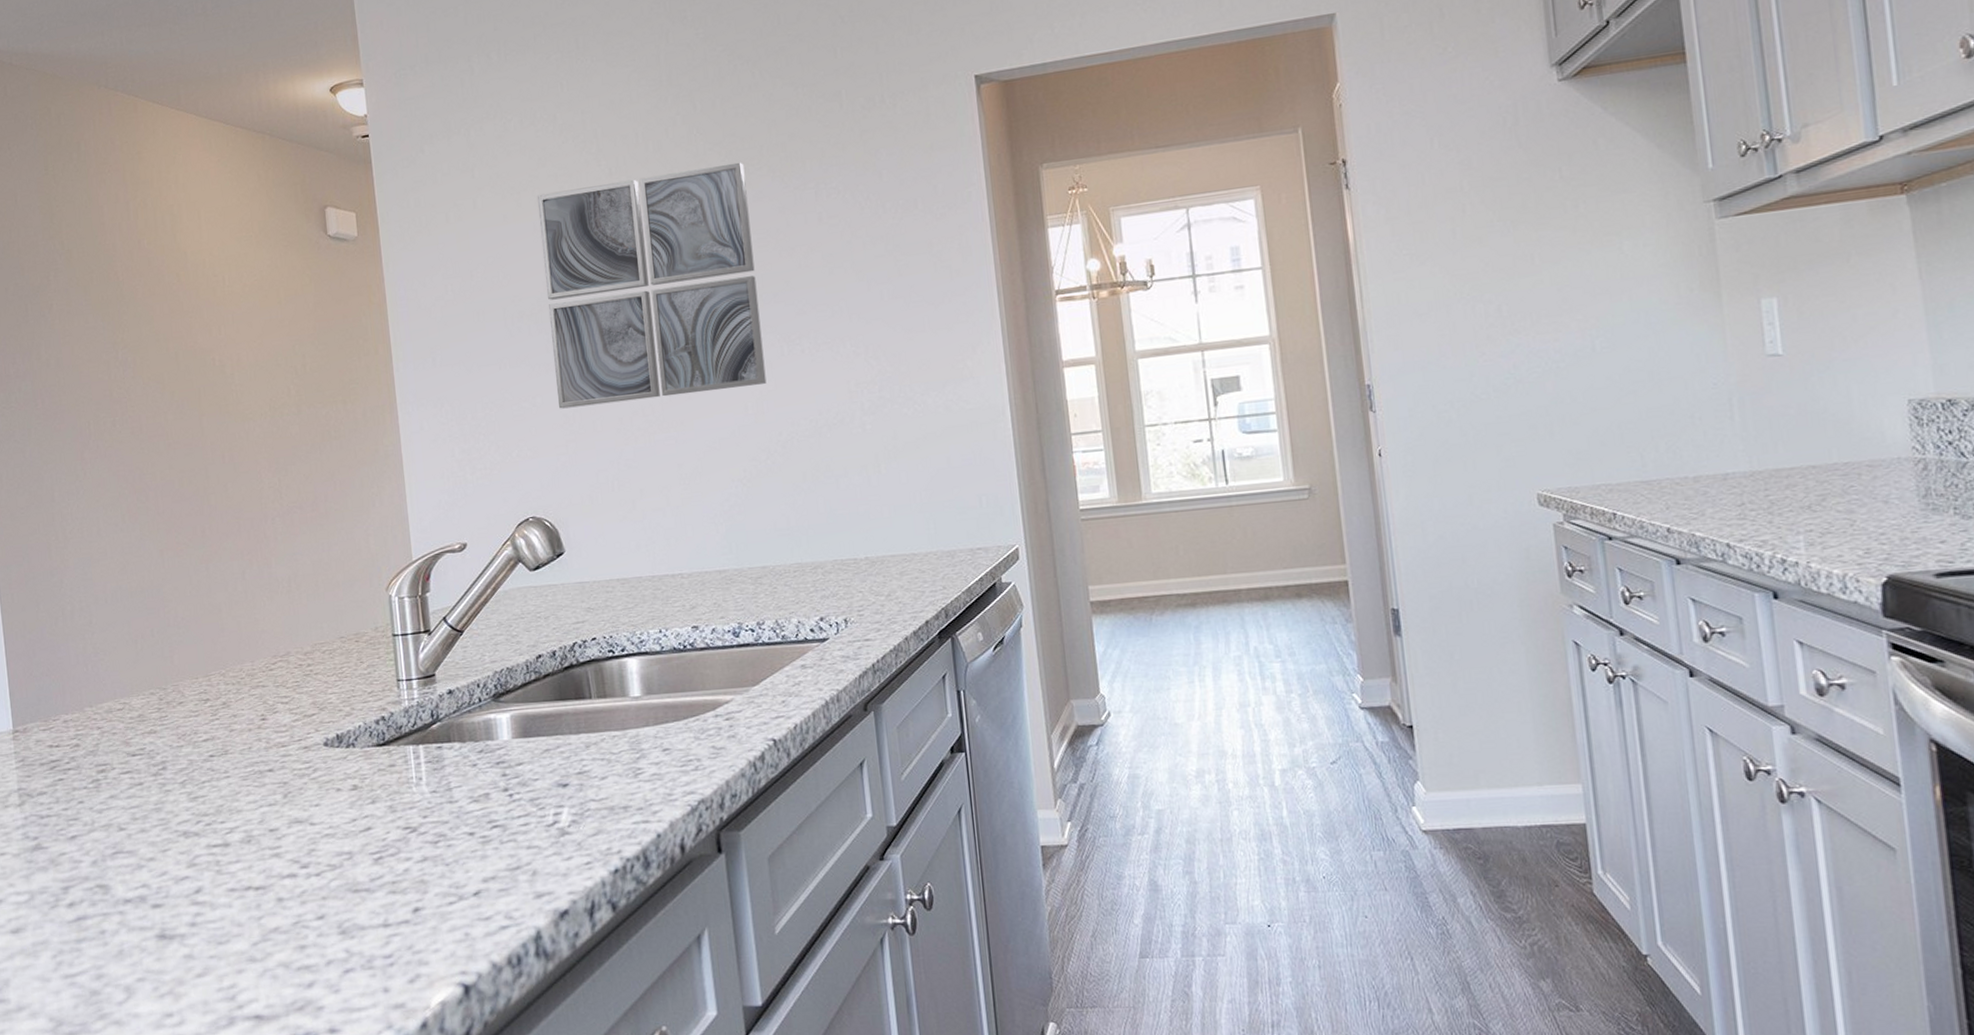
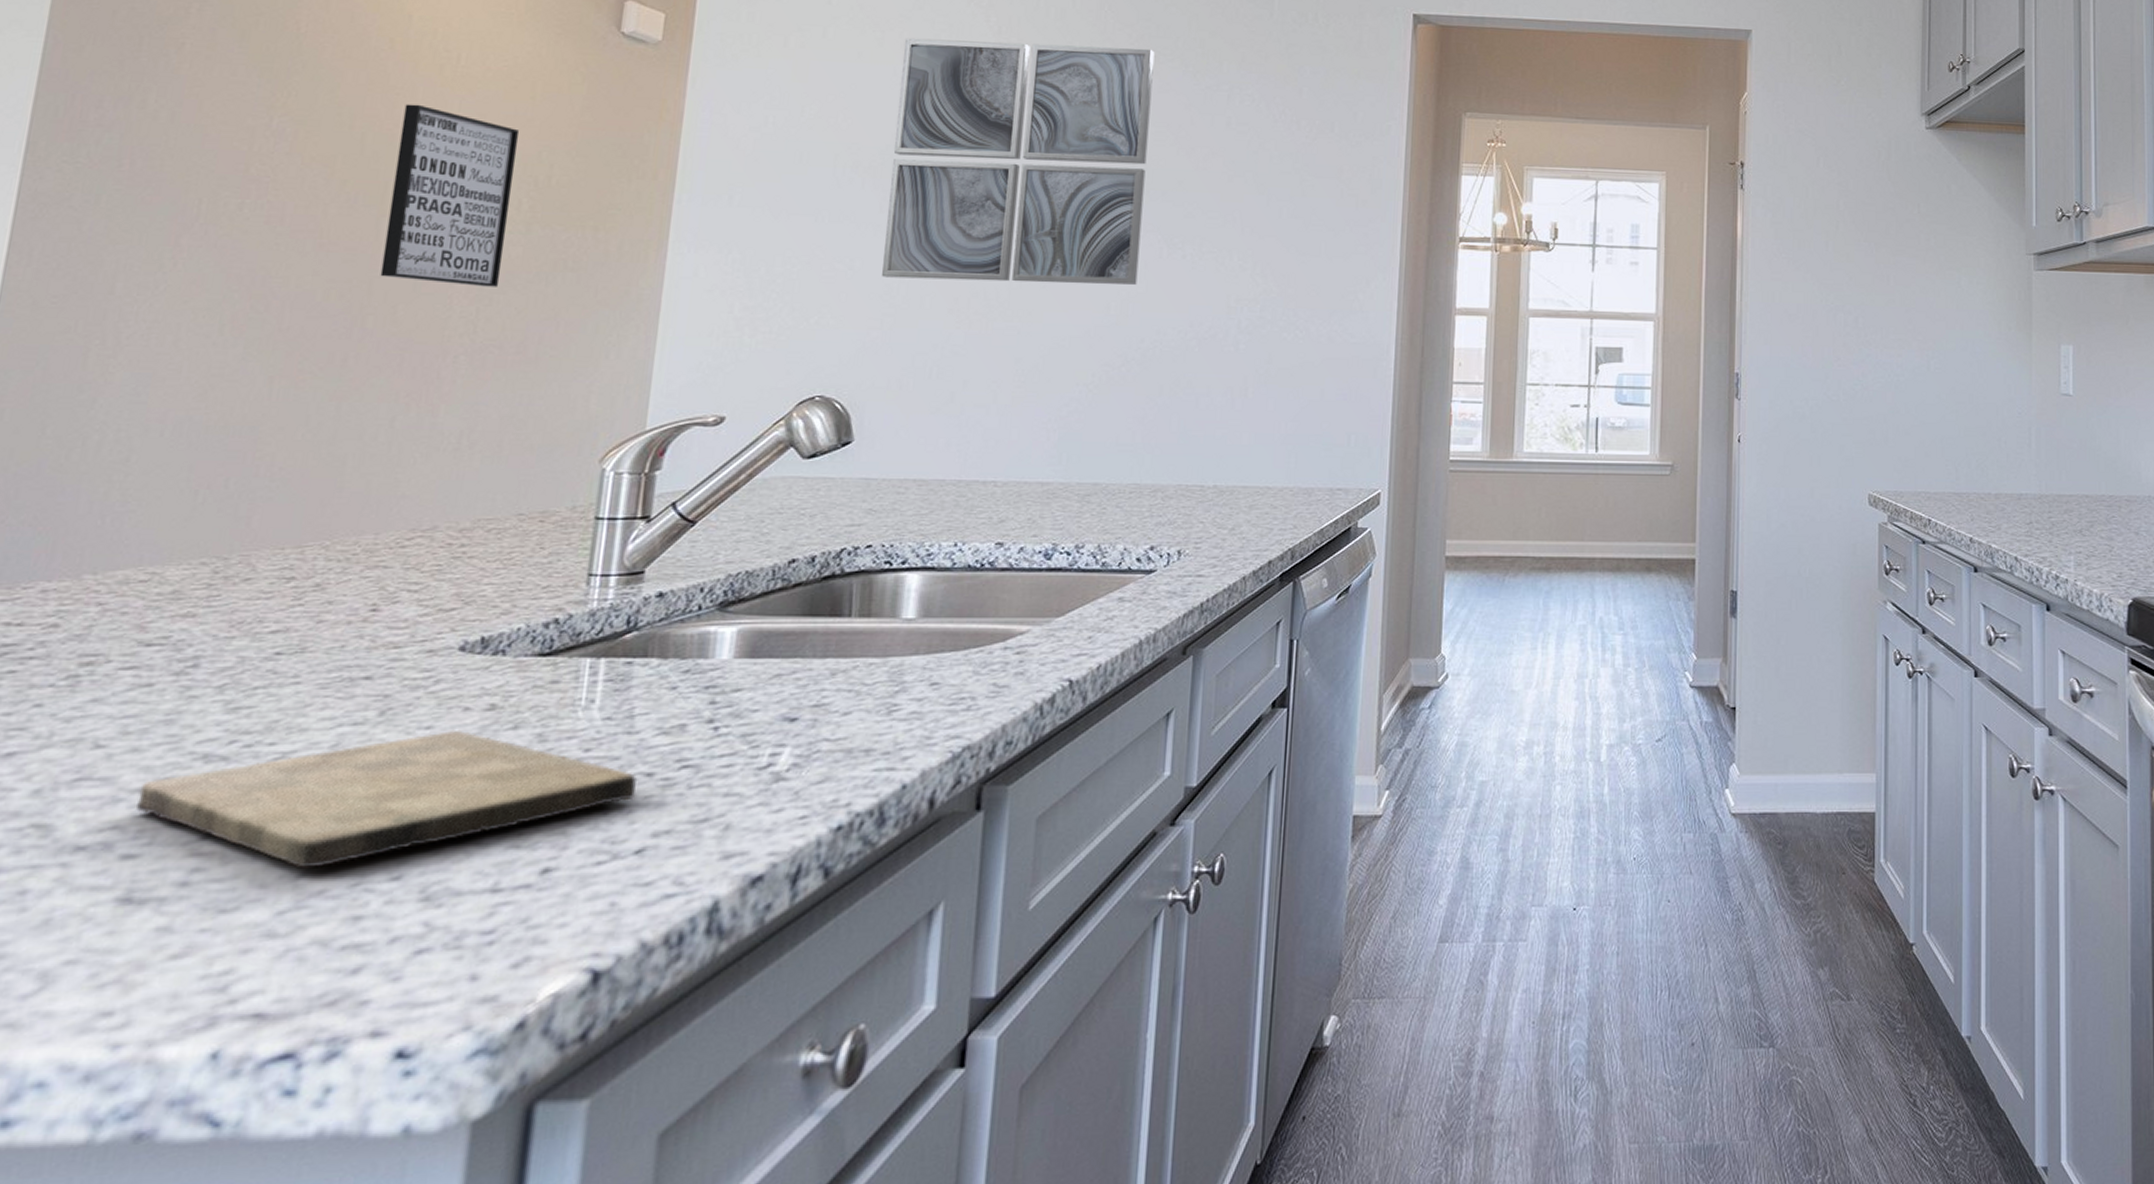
cutting board: none [152,805,466,912] -> present [135,729,638,869]
wall art: none [197,322,289,464] -> present [380,104,520,287]

